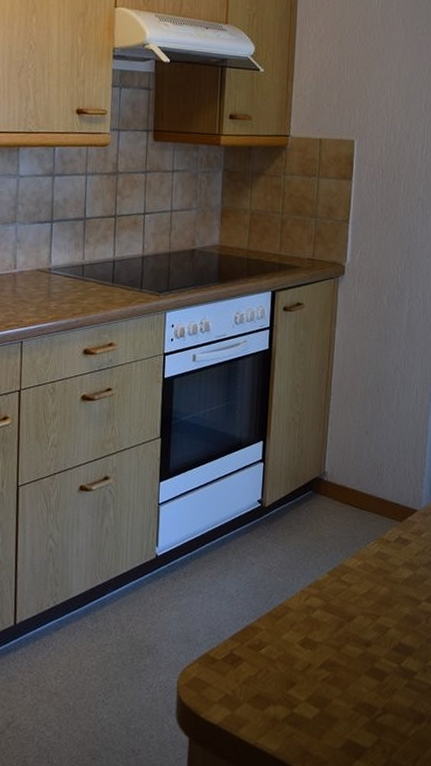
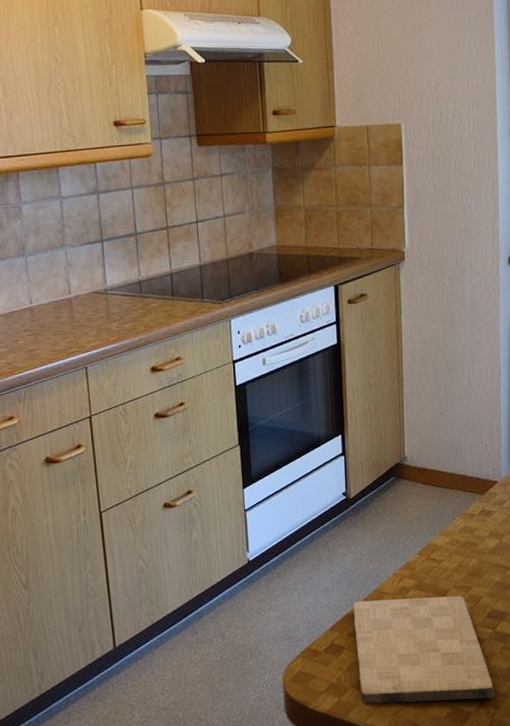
cutting board: none [254,613,394,738] -> present [352,595,495,704]

